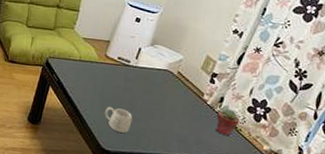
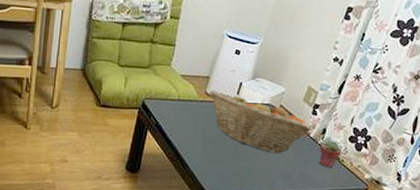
mug: present [105,107,133,133] -> none [207,148,236,174]
fruit basket: none [109,53,210,118] -> present [209,90,313,154]

